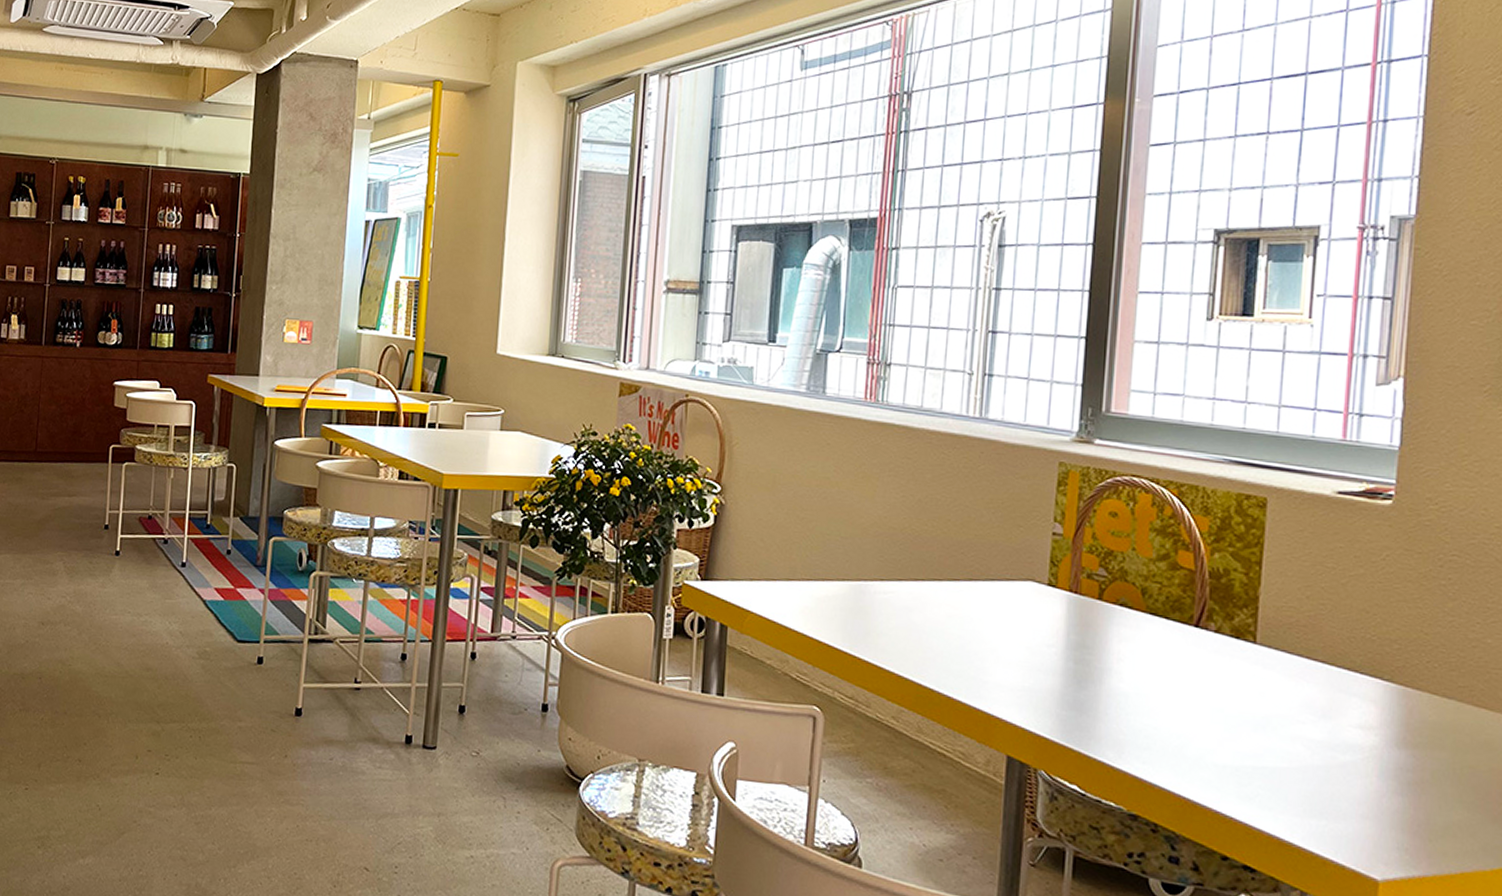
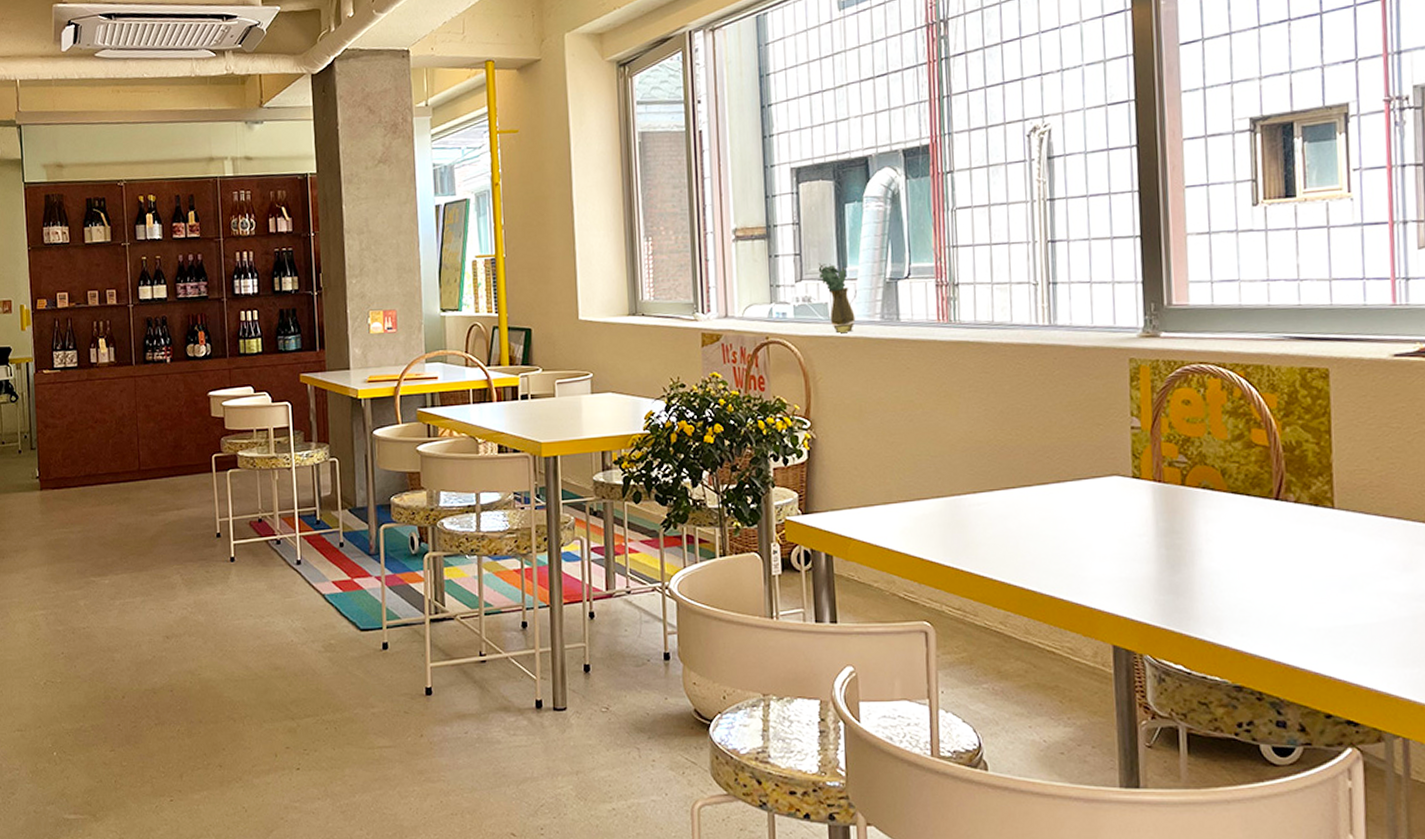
vase: none [747,325,780,400] -> present [818,263,856,333]

